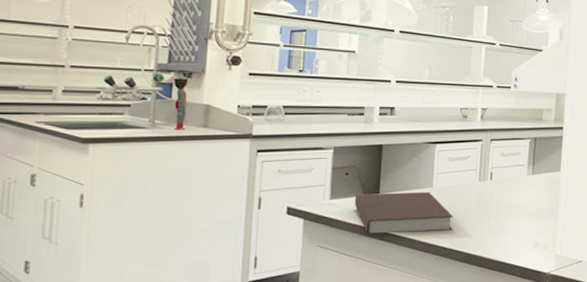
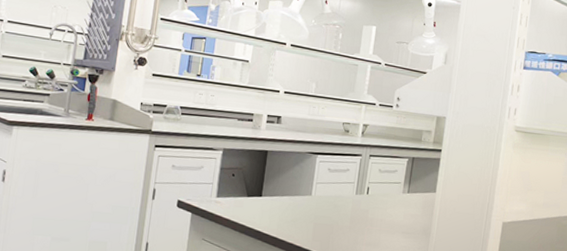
notebook: present [354,192,454,234] -> none [238,194,330,239]

